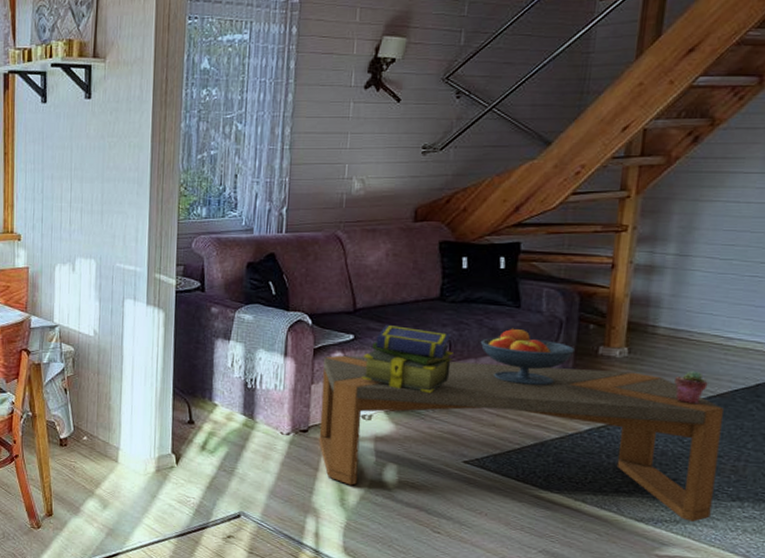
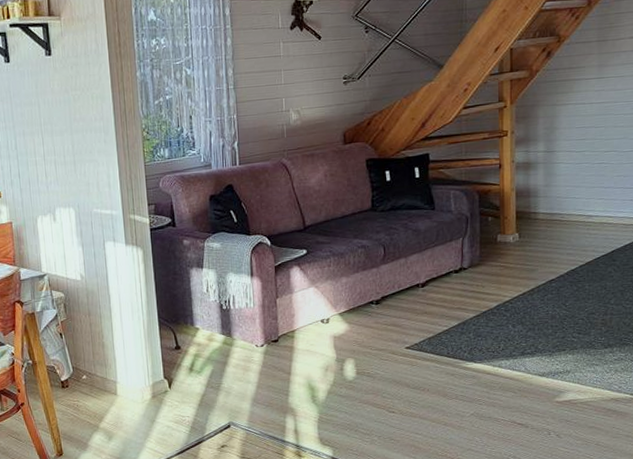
coffee table: present [319,355,724,522] -> none [283,253,591,383]
stack of books: present [361,324,453,394] -> none [316,237,388,293]
fruit bowl: present [480,328,574,385] -> none [407,228,479,275]
potted succulent: present [674,370,708,405] -> none [555,245,578,274]

